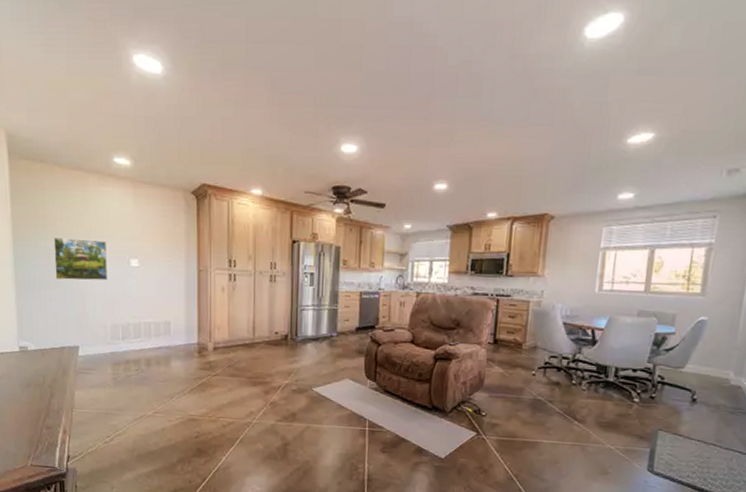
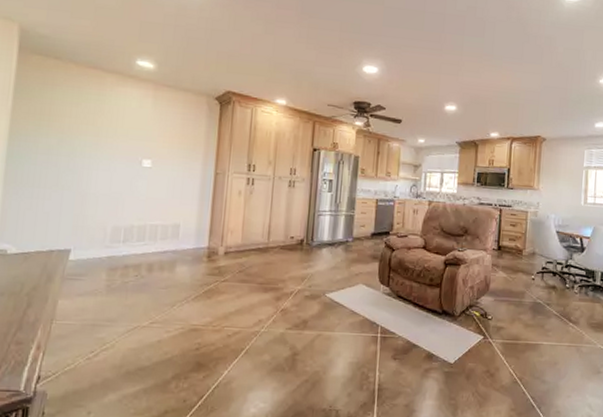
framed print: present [53,237,108,281] -> none [53,134,118,180]

